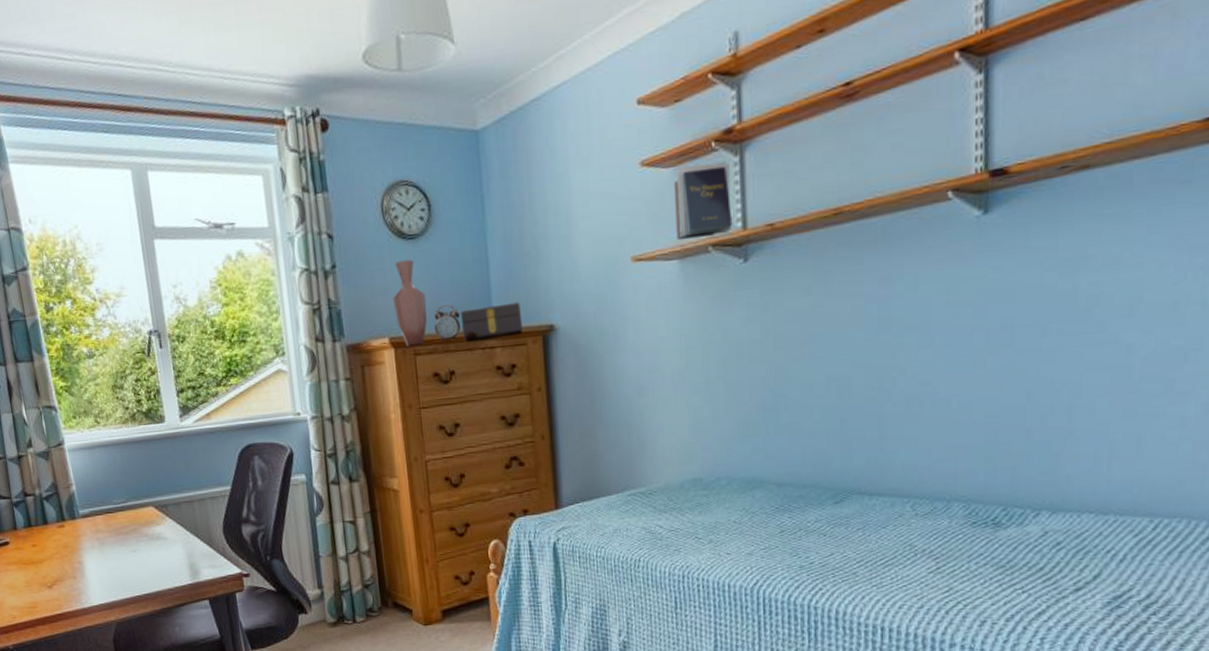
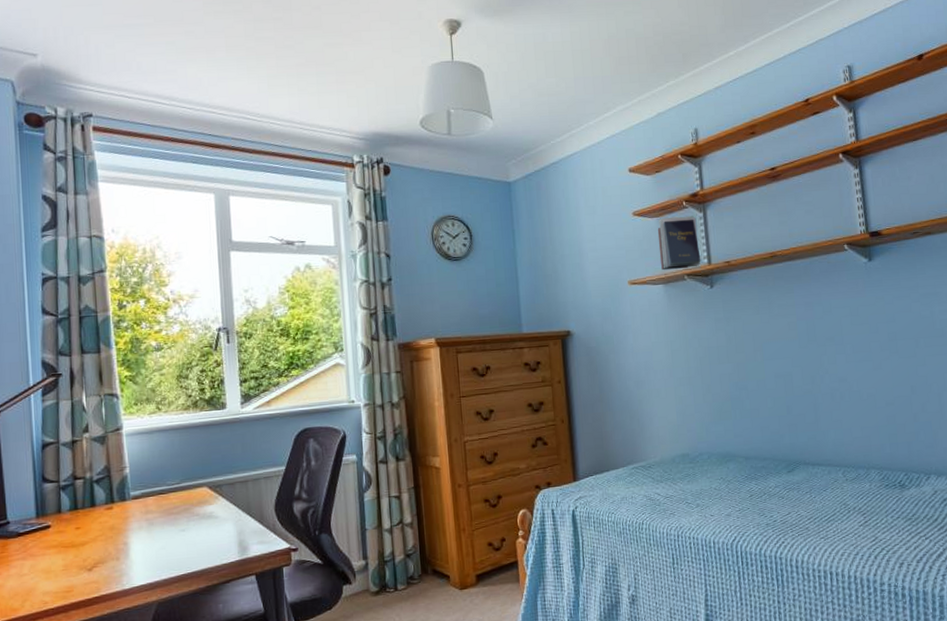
vase: present [392,259,427,347] -> none [438,276,468,347]
alarm clock: present [434,305,461,343] -> none [473,313,496,343]
jewelry box: present [460,302,524,343] -> none [495,312,546,344]

